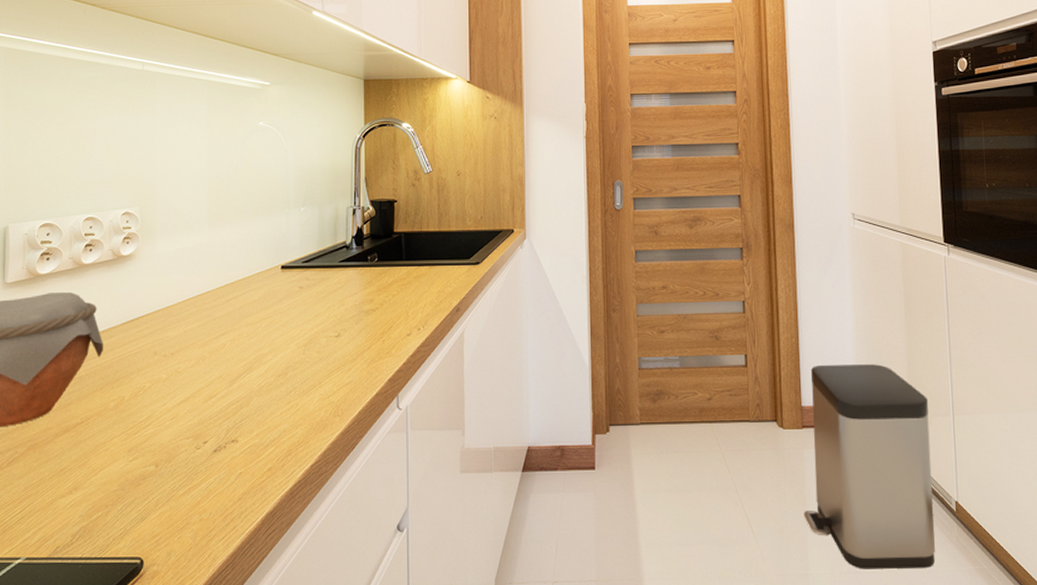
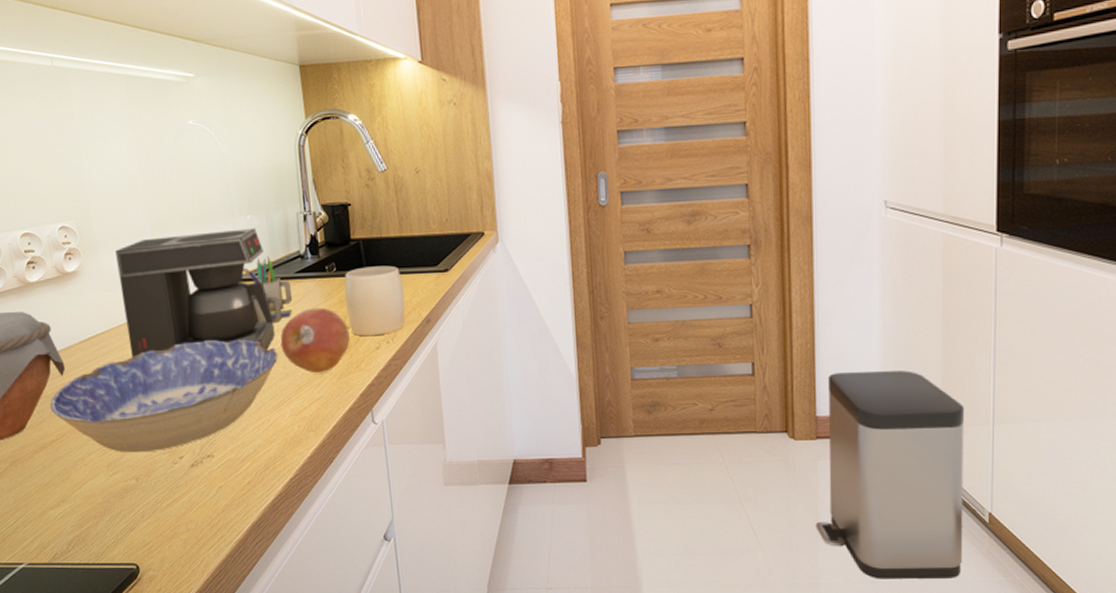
bowl: none [81,323,315,437] -> present [49,339,279,453]
coffee maker: none [171,219,335,341] -> present [115,228,293,358]
fruit: none [317,295,384,357] -> present [280,307,350,373]
mug: none [382,257,438,324] -> present [344,265,406,337]

